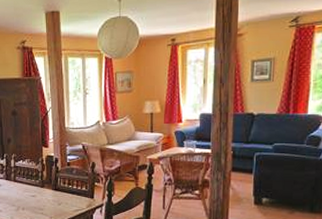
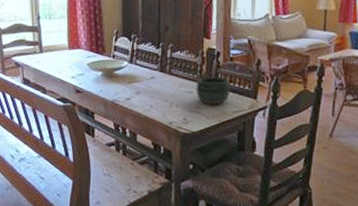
bowl: none [39,181,70,206] -> present [196,77,231,105]

